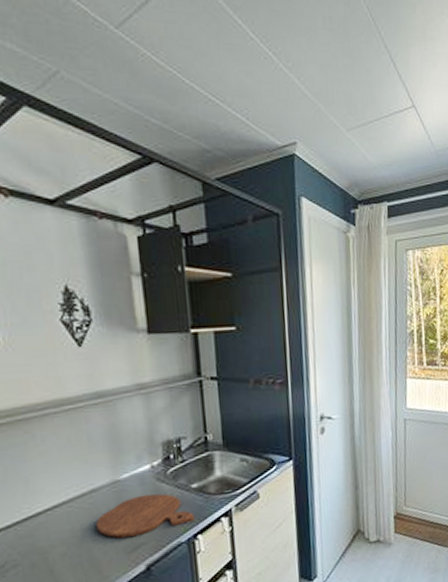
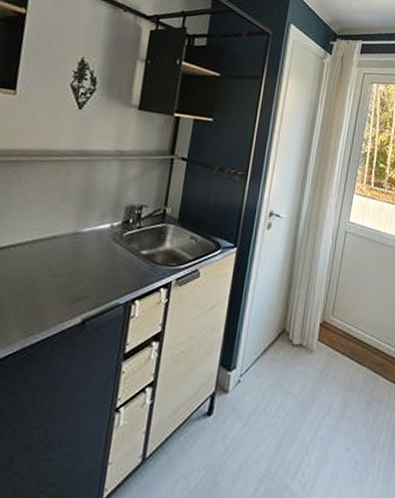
cutting board: present [95,493,195,538] -> none [48,250,137,288]

